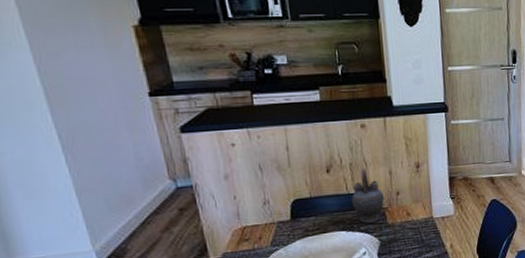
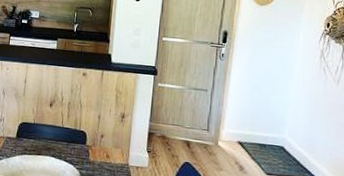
teapot: present [351,168,385,223] -> none [64,108,91,156]

